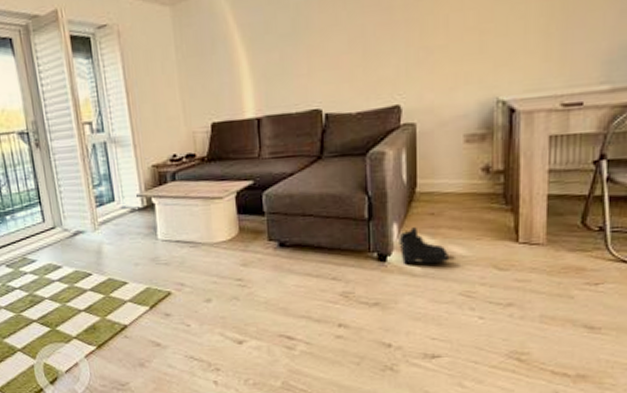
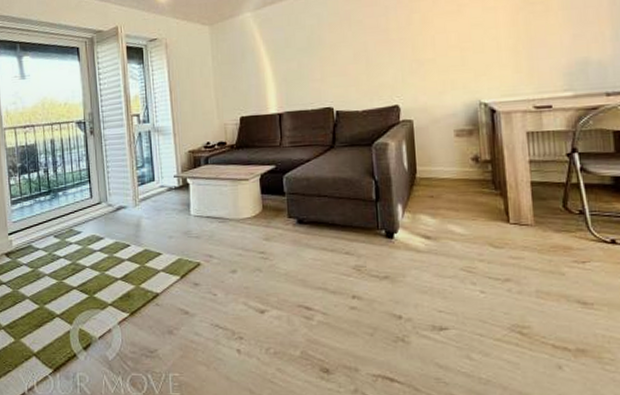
boots: present [399,227,450,264] -> none [403,208,450,241]

